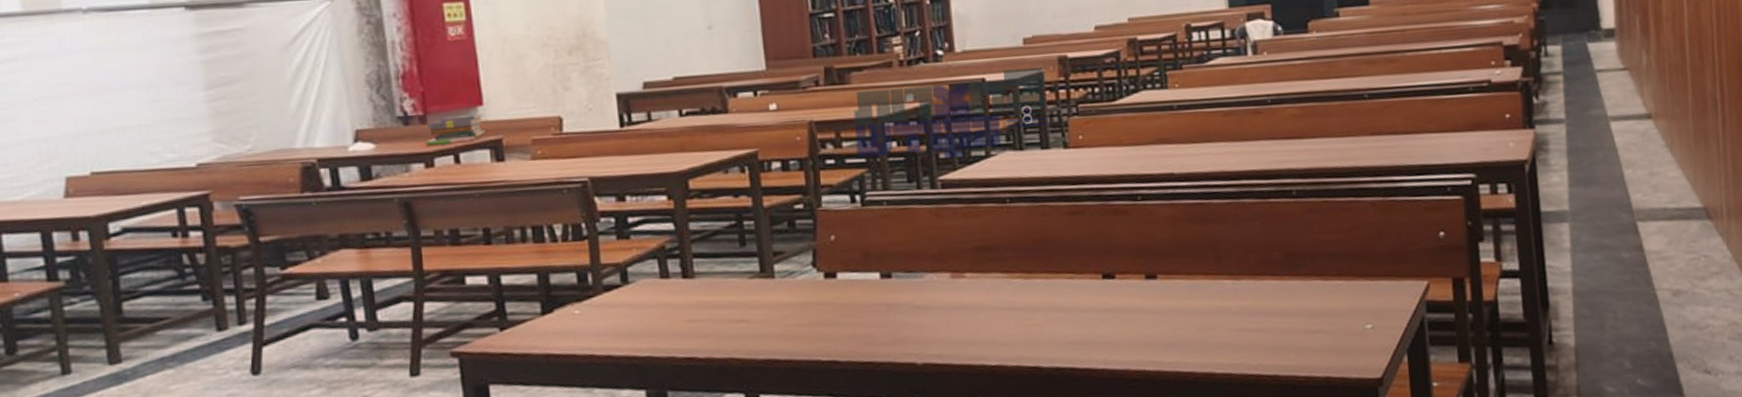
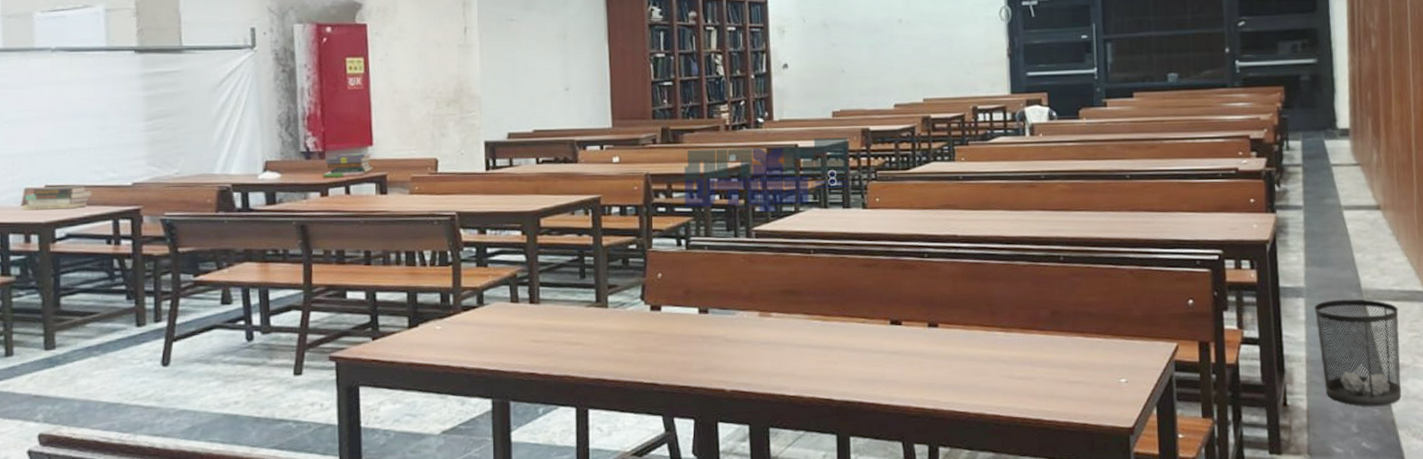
books: none [65,170,149,203] -> present [22,186,92,210]
waste bin: none [1580,220,1680,339] -> present [1314,299,1402,406]

